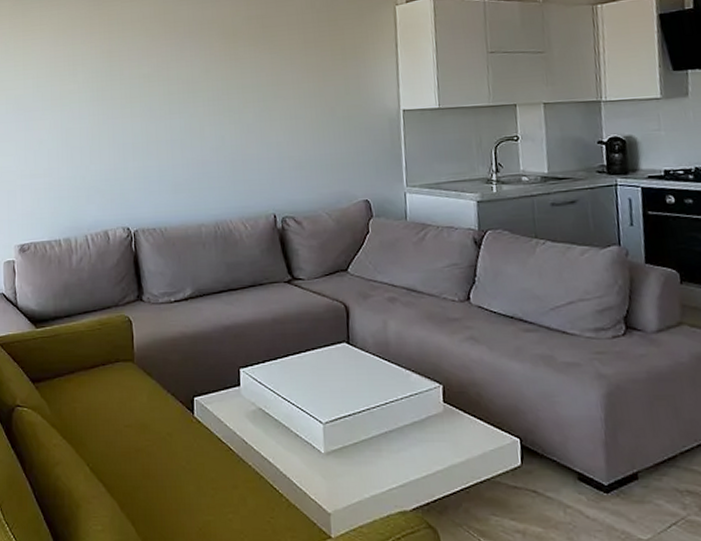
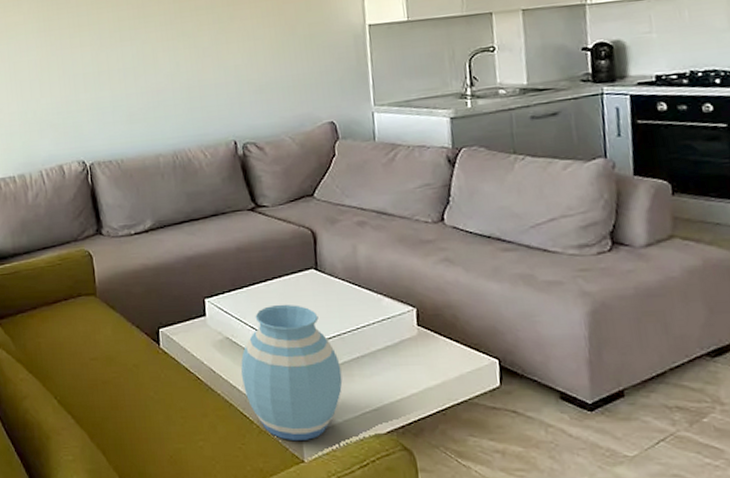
vase: none [272,376,371,515] -> present [240,304,343,440]

